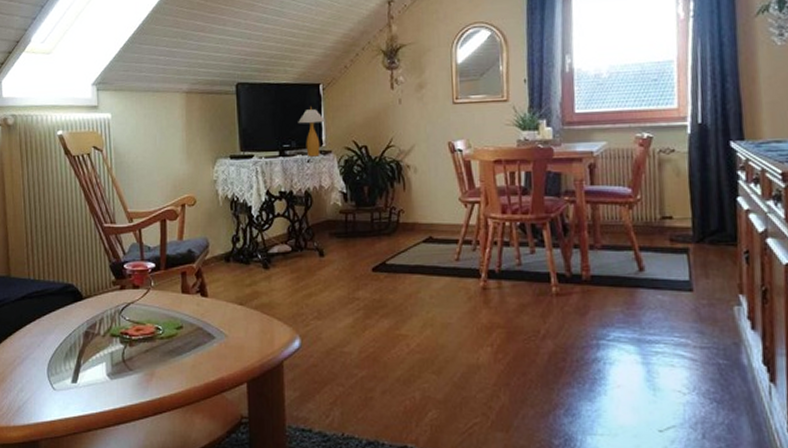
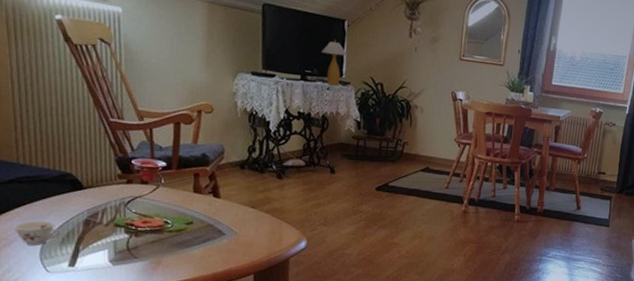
teacup: none [25,335,64,362] -> present [13,220,61,246]

